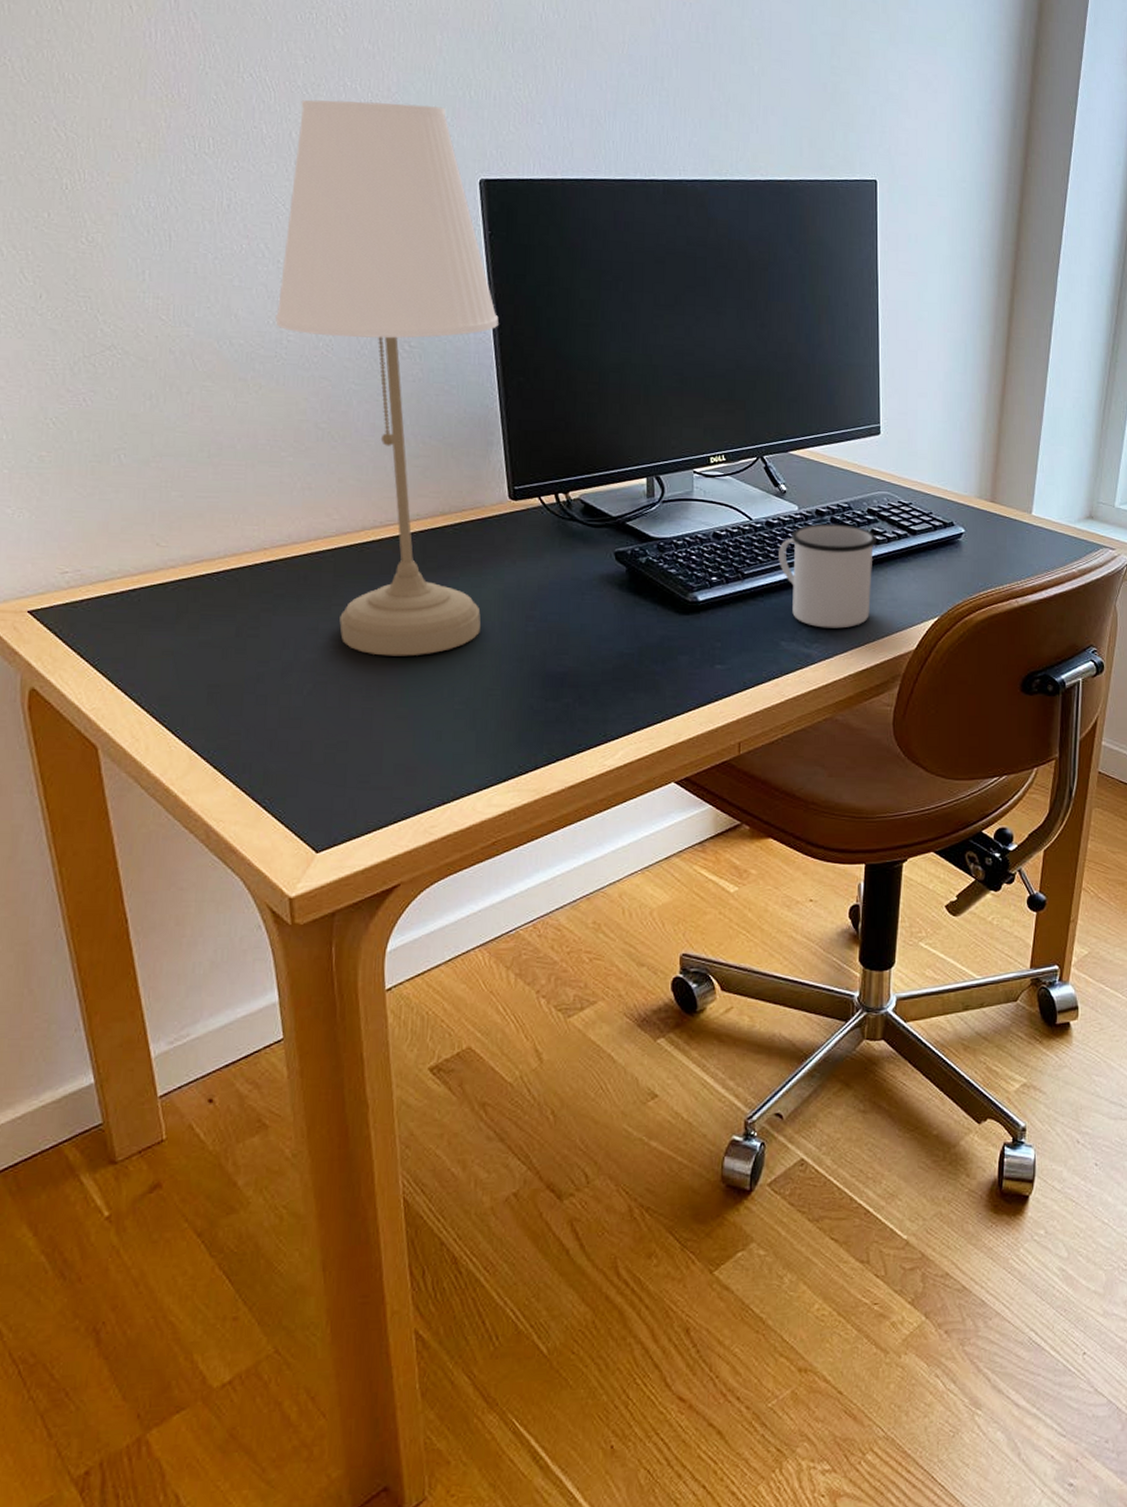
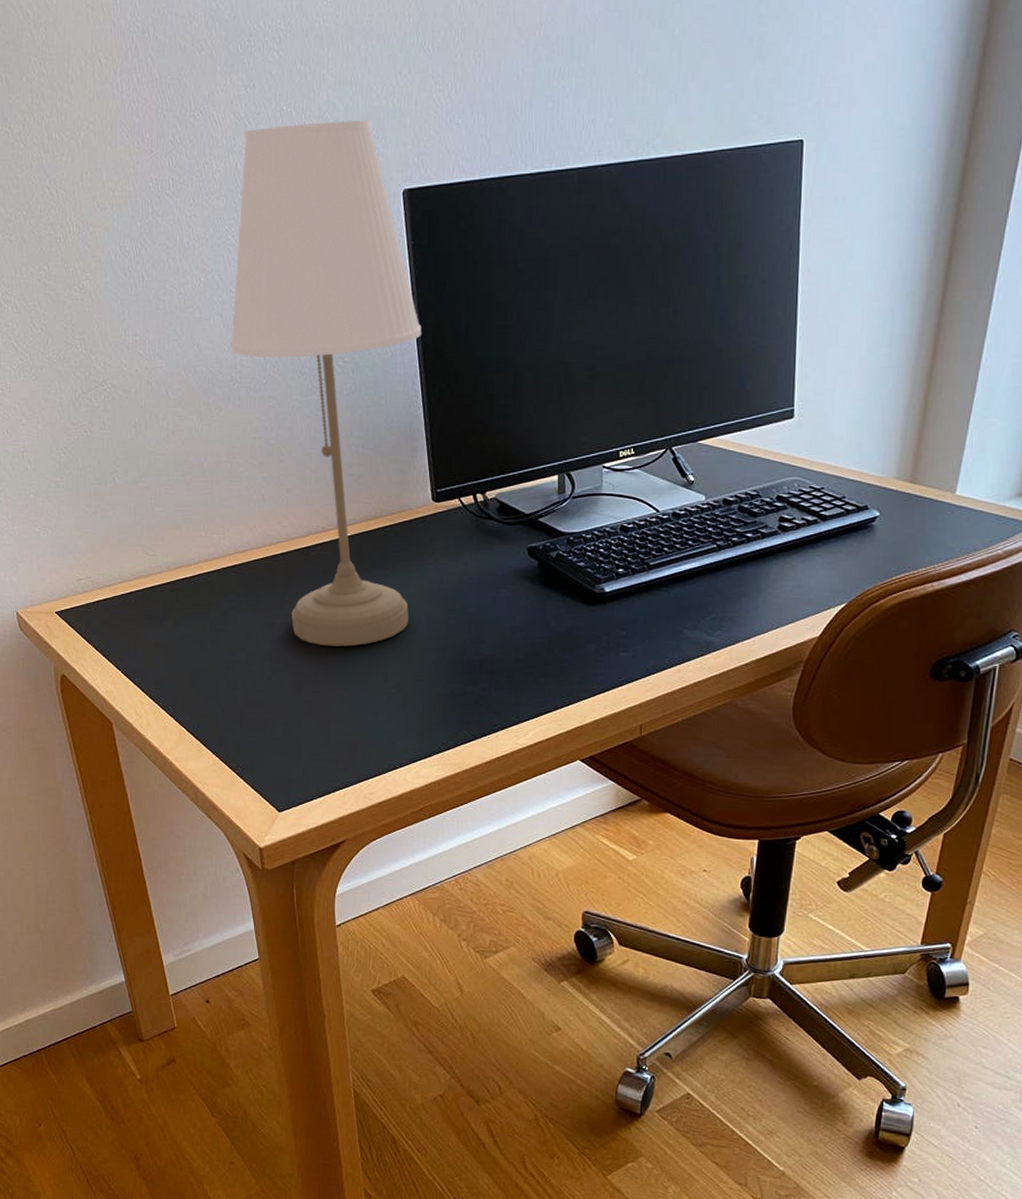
mug: present [779,523,877,629] -> none [684,512,786,616]

